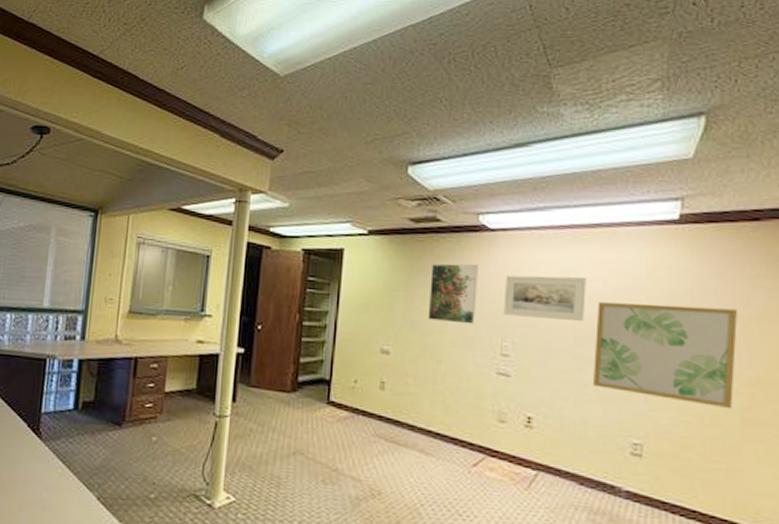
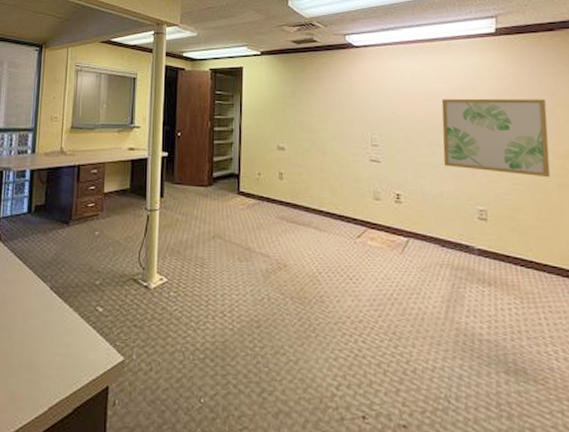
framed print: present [427,263,478,325] -> none [312,74,350,122]
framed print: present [503,275,586,321] -> none [370,80,433,115]

